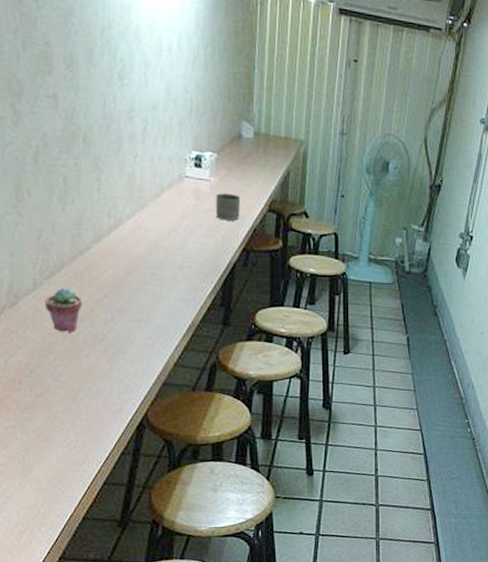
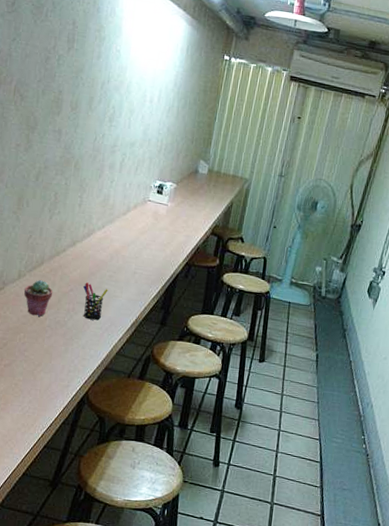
pen holder: none [119,284,152,329] -> present [82,282,108,320]
mug: present [215,193,241,221] -> none [168,216,190,240]

